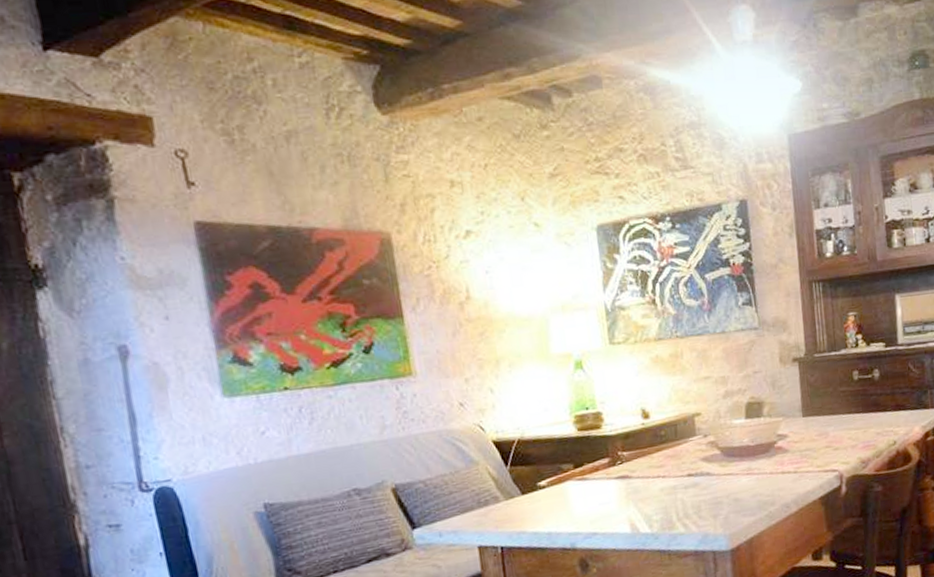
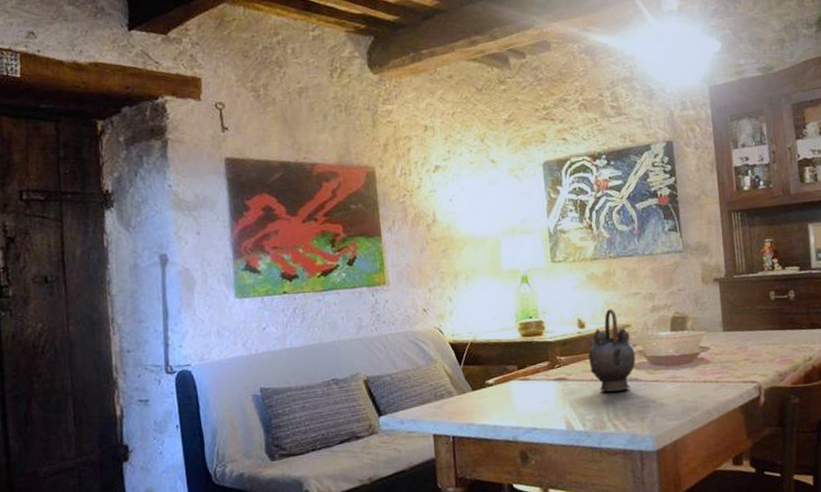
teapot: none [654,396,707,489] -> present [588,309,636,393]

